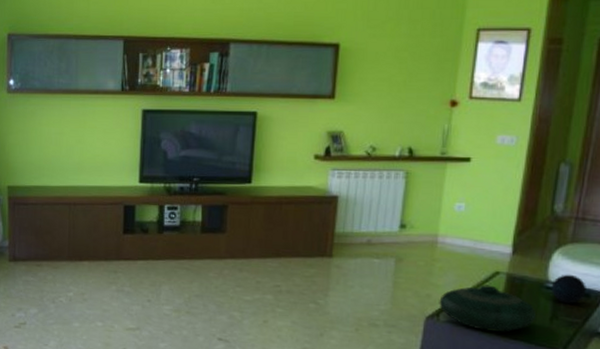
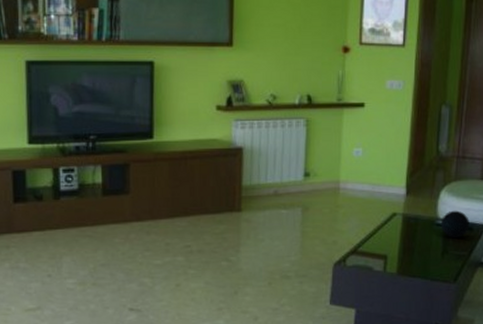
decorative bowl: present [439,285,537,332] -> none [345,227,430,272]

